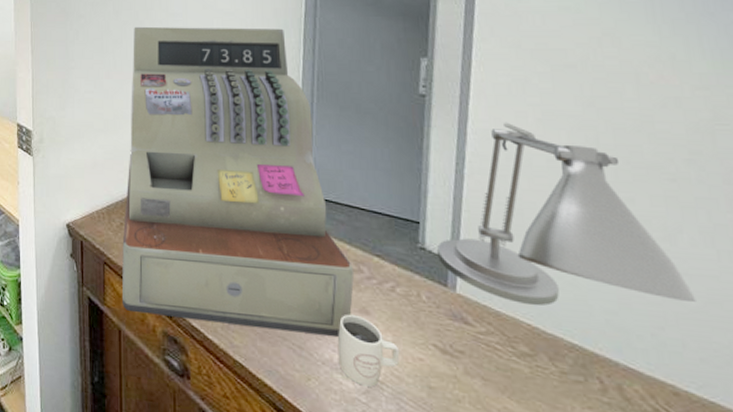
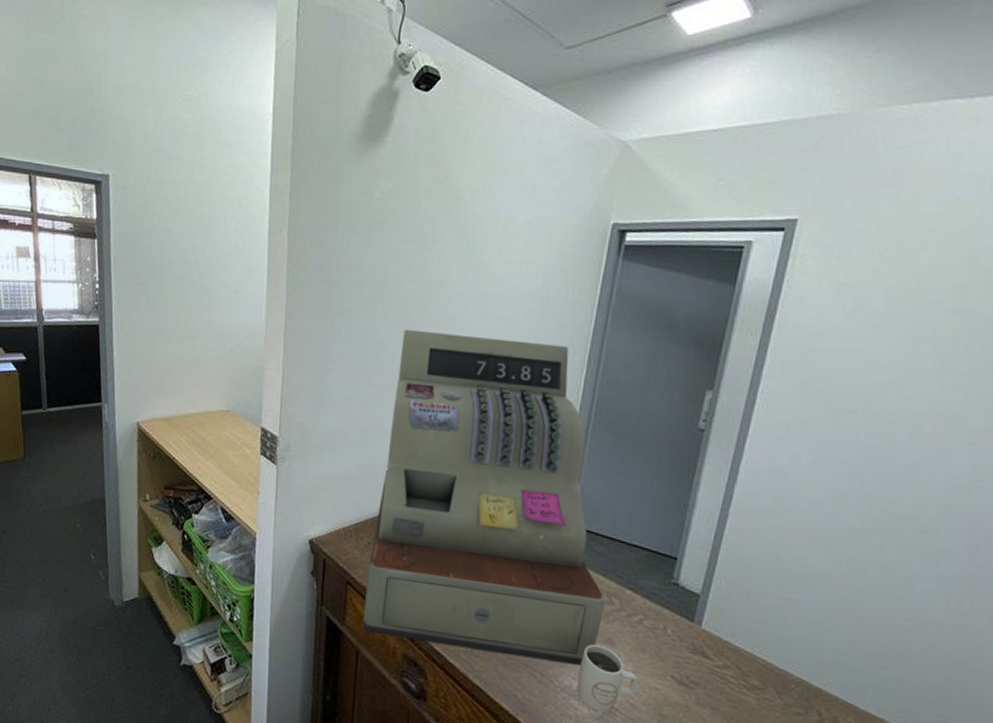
desk lamp: present [436,122,696,306] -> none [688,463,919,645]

